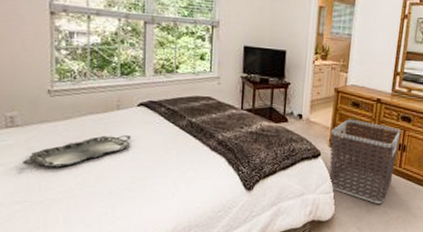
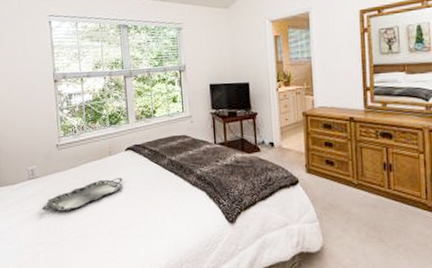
clothes hamper: present [329,119,401,204] -> none [306,142,384,231]

